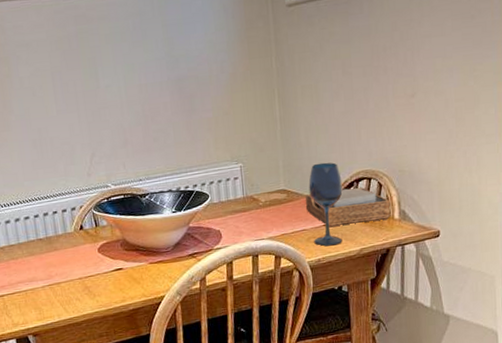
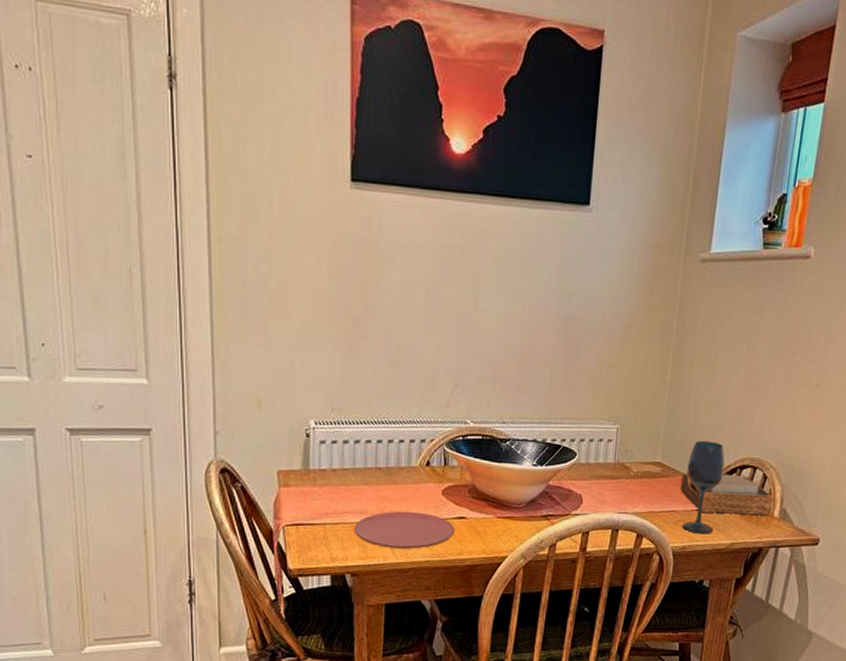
plate: none [27,270,116,307] -> present [353,511,455,549]

